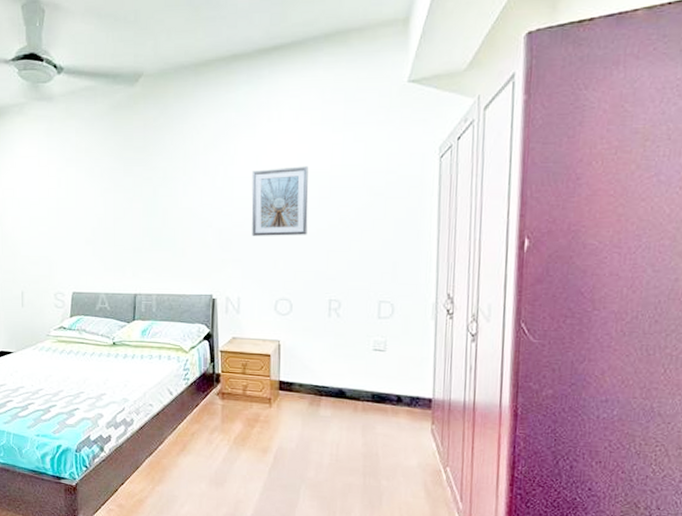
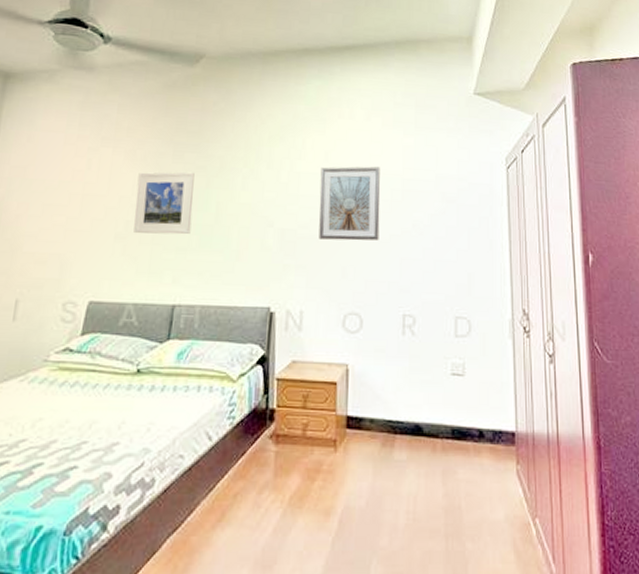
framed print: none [98,183,144,238] -> present [133,171,195,235]

